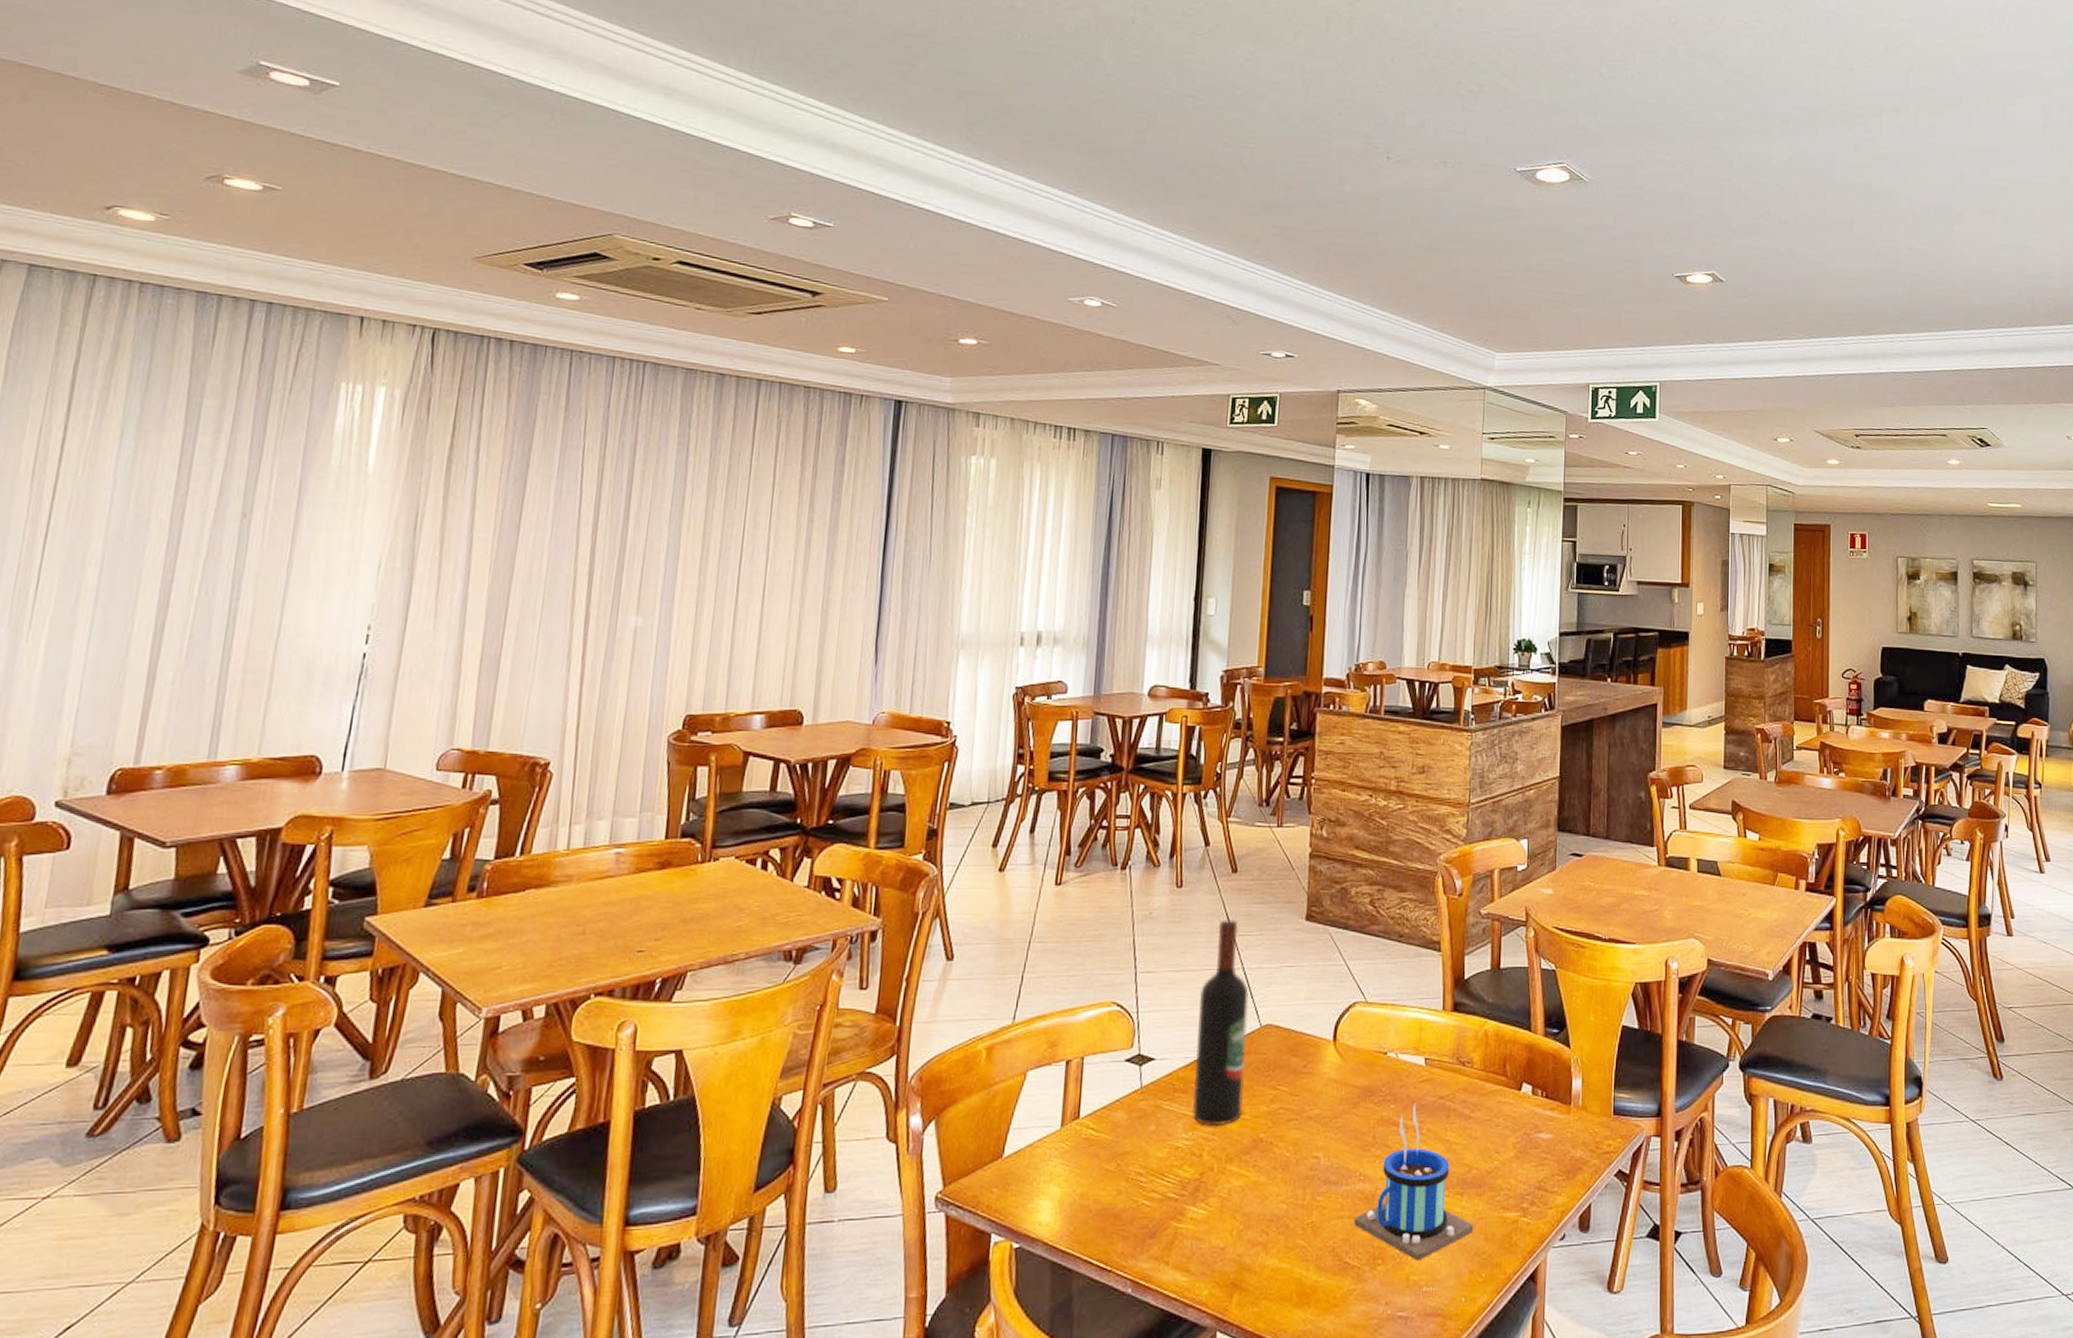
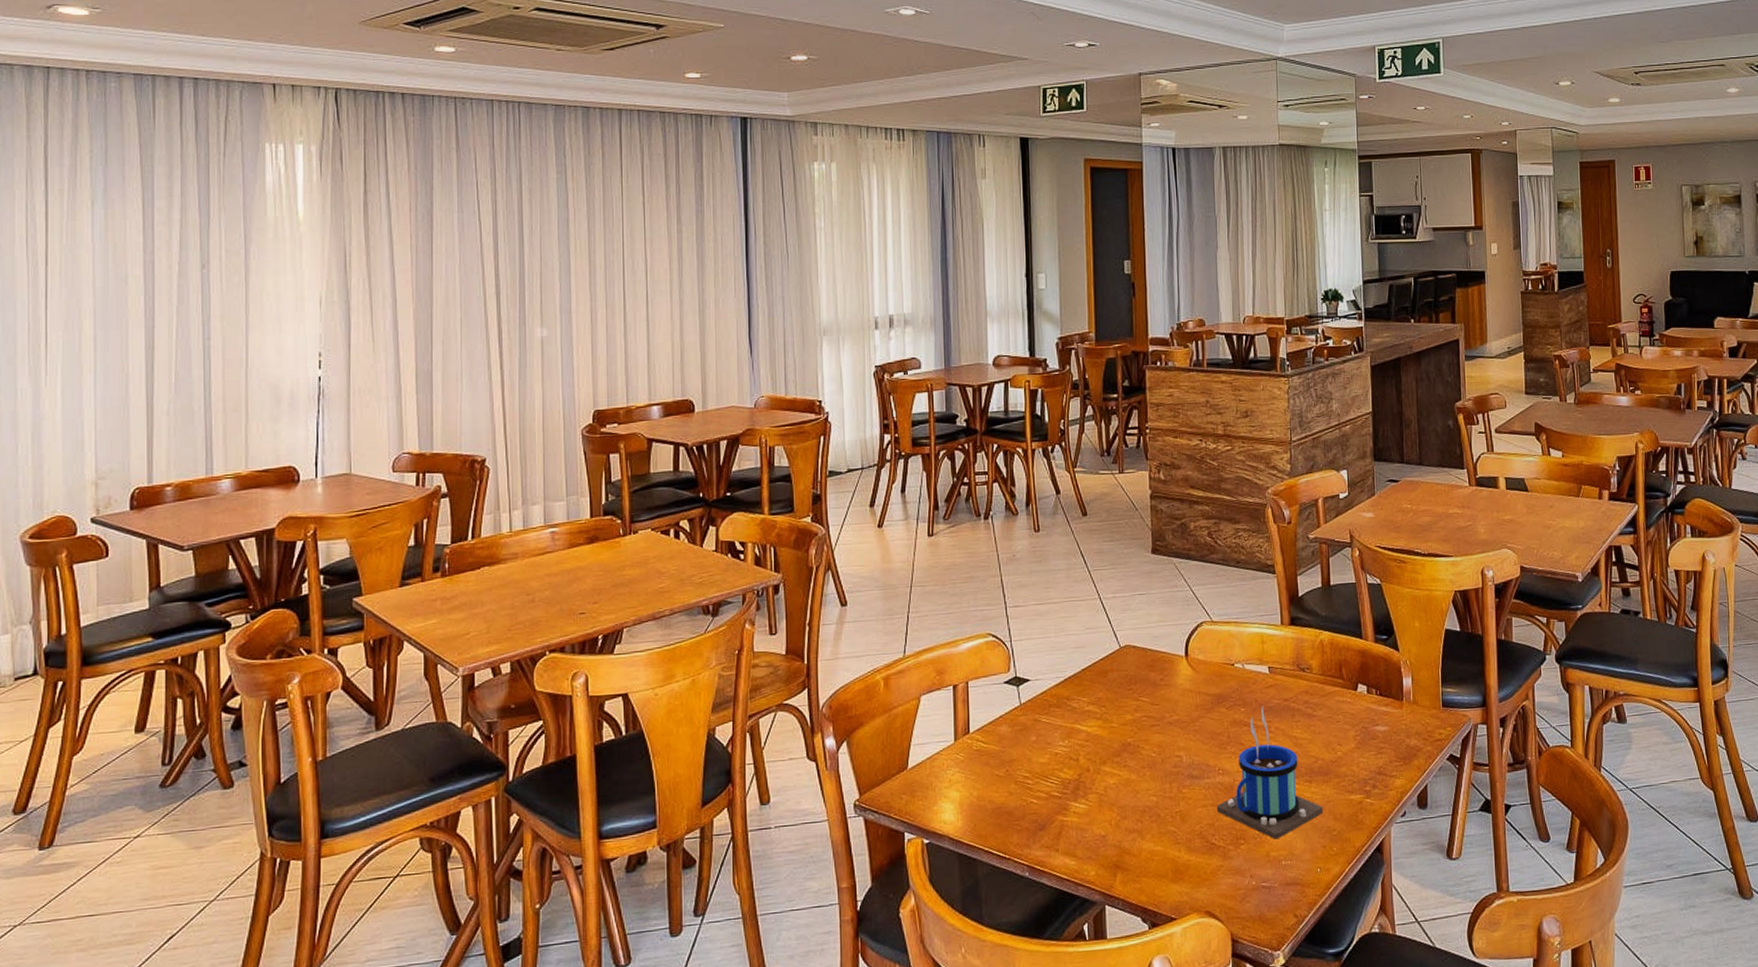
wine bottle: present [1191,919,1249,1127] -> none [1064,557,1111,735]

